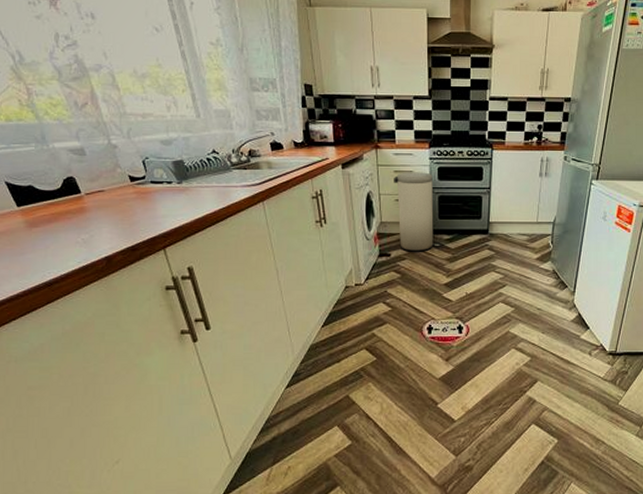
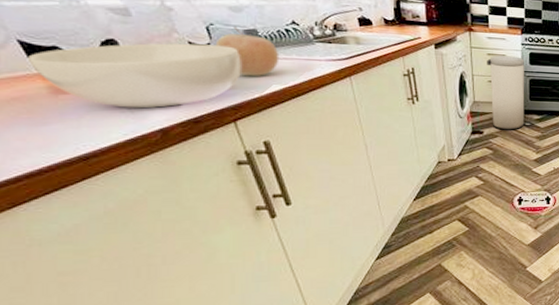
bowl: none [11,177,171,238] -> present [27,43,243,109]
fruit: none [149,158,202,204] -> present [215,26,280,76]

